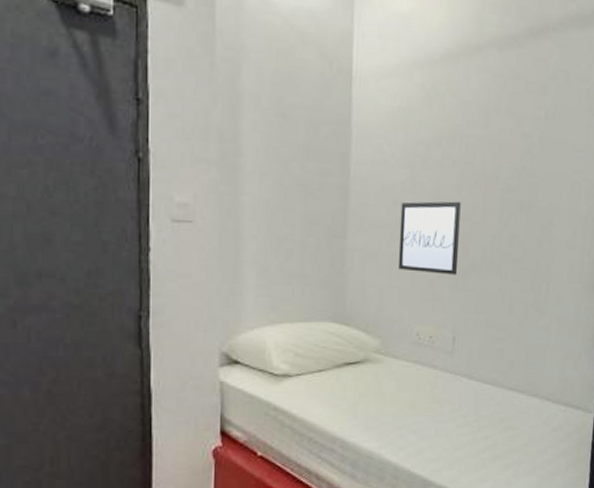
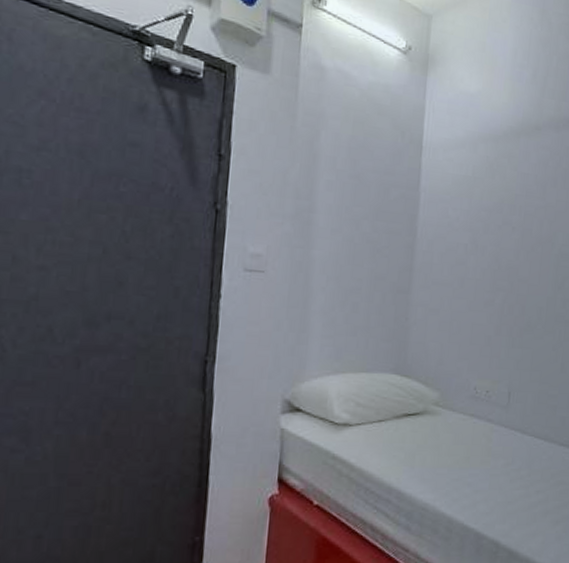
wall art: present [398,201,461,275] -> none [459,262,519,333]

